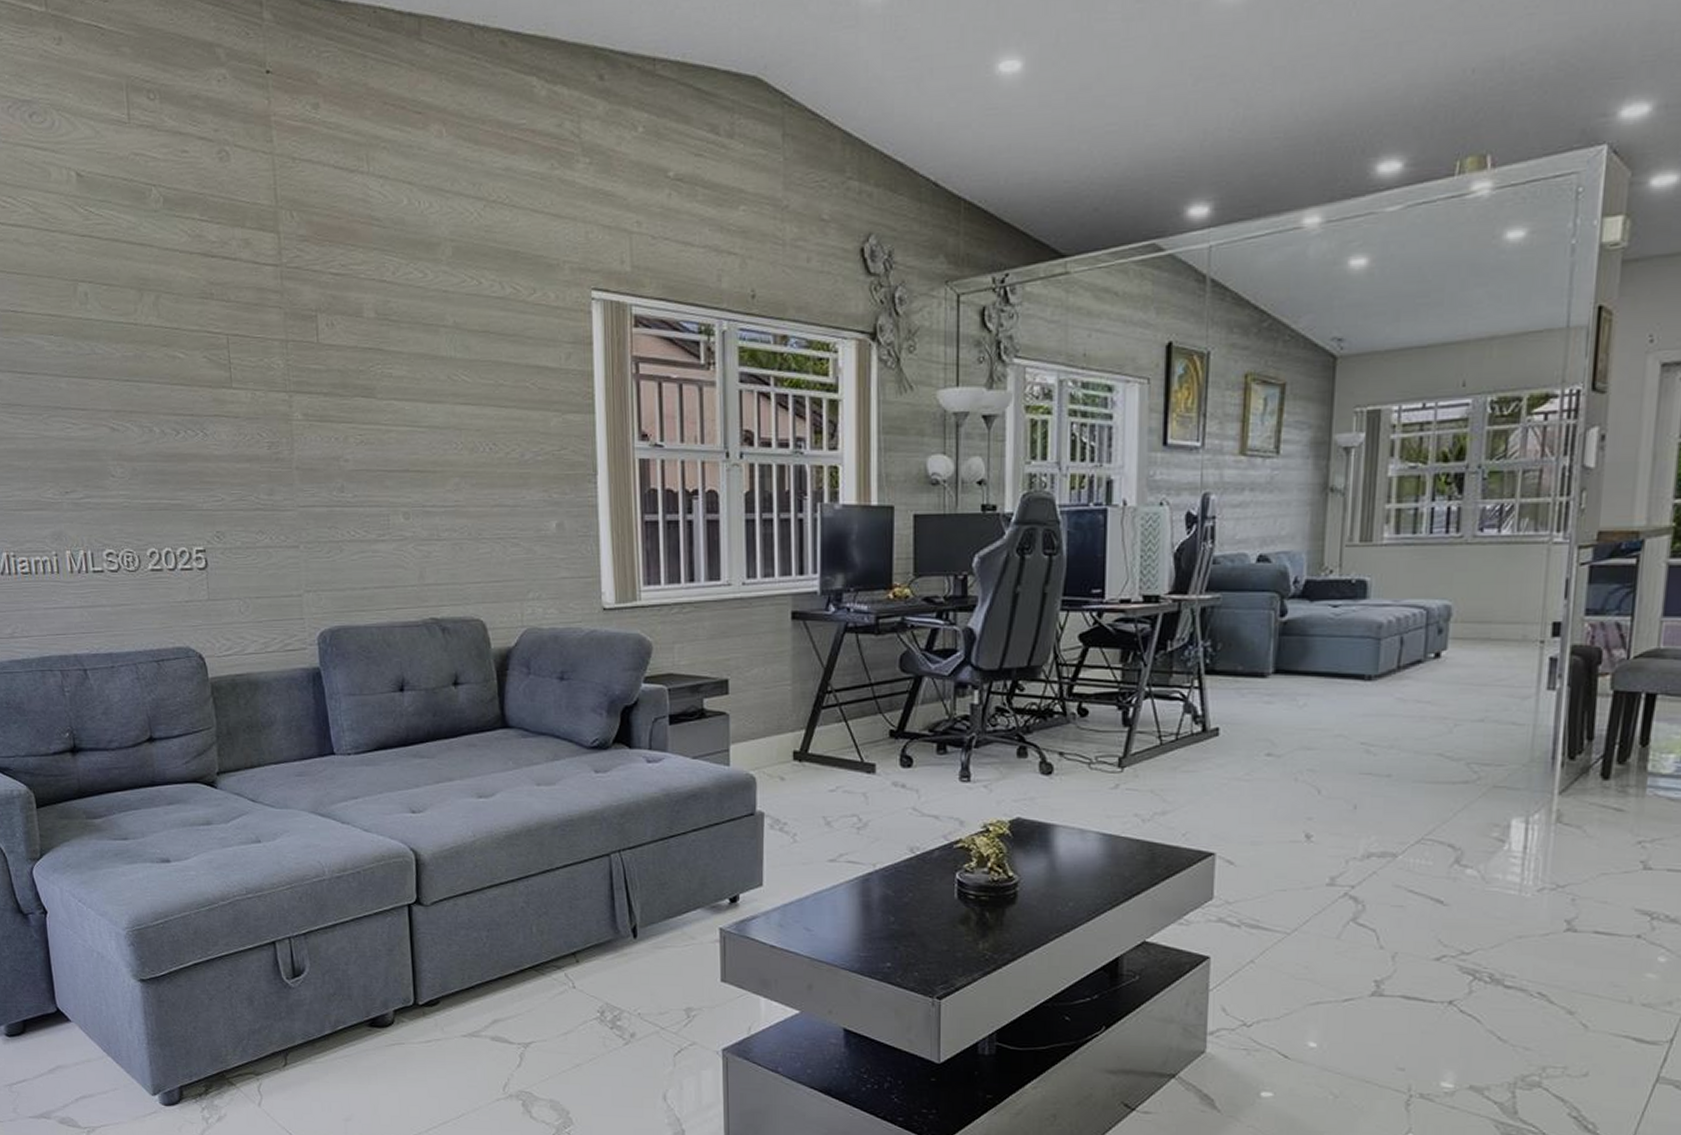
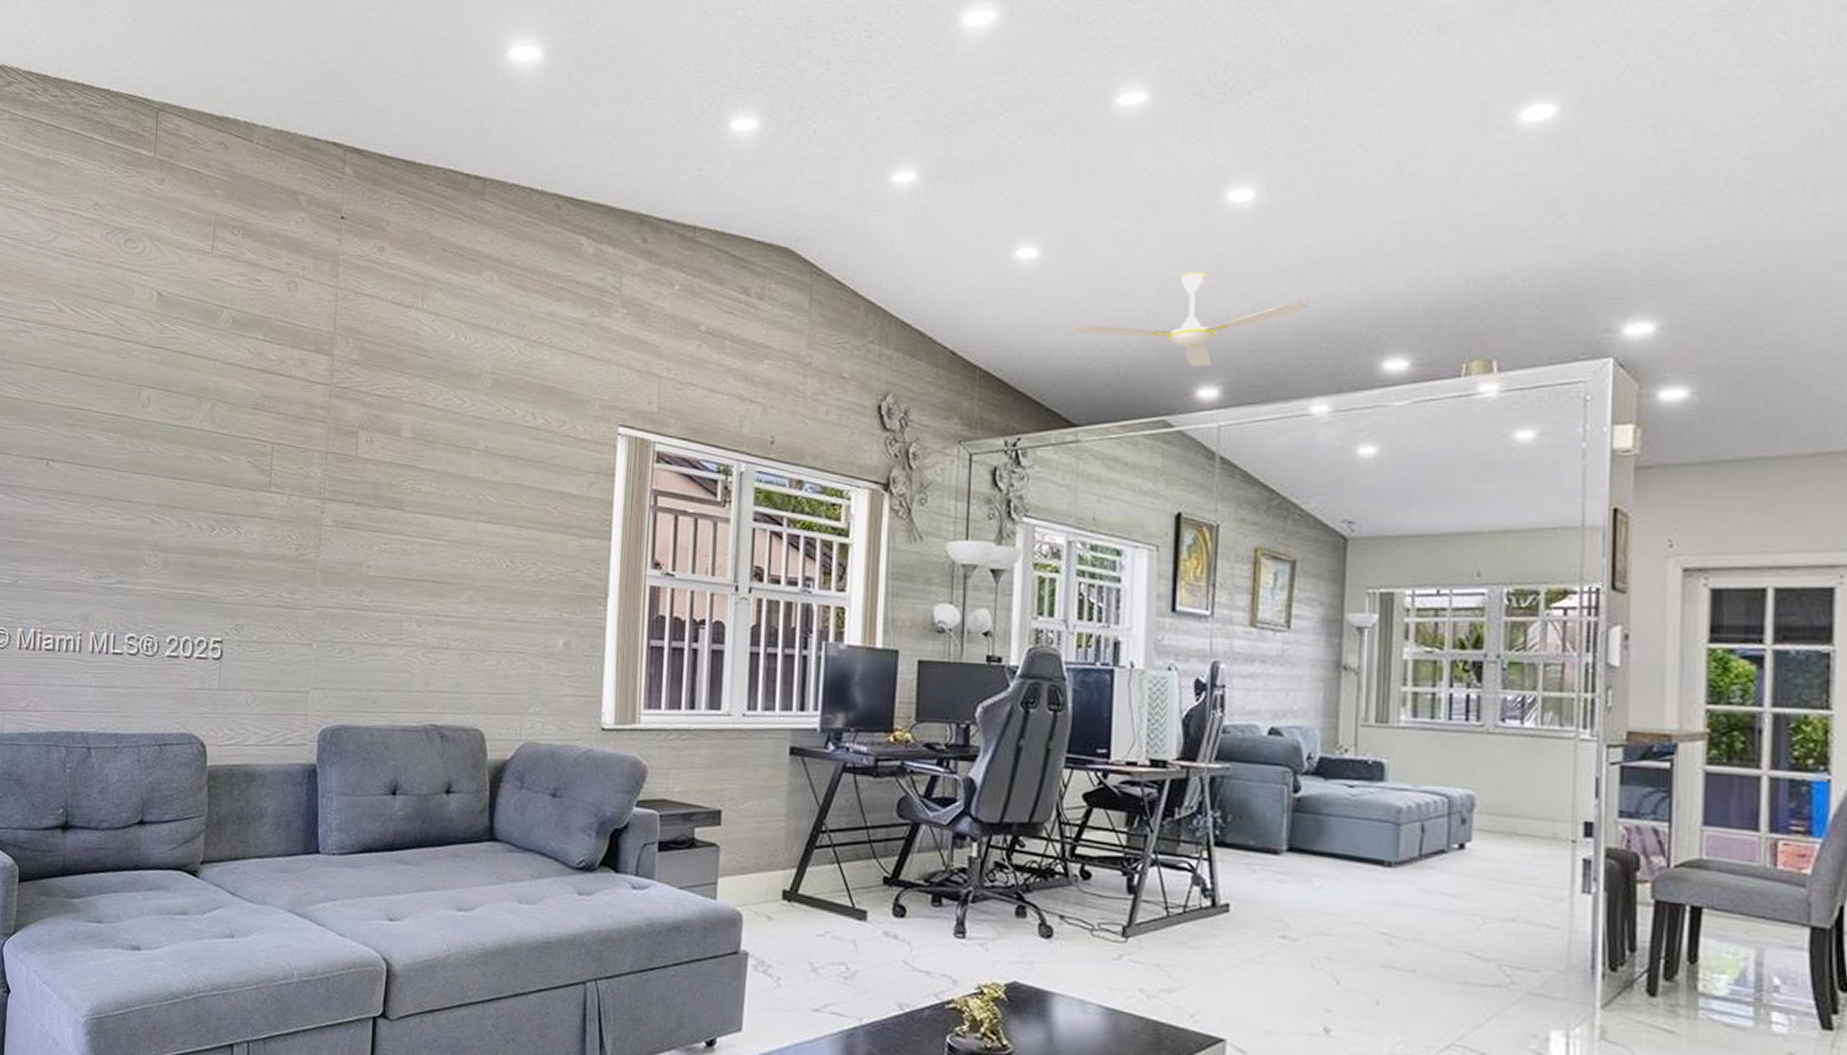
ceiling fan: none [1057,76,1303,183] -> present [1071,272,1309,367]

